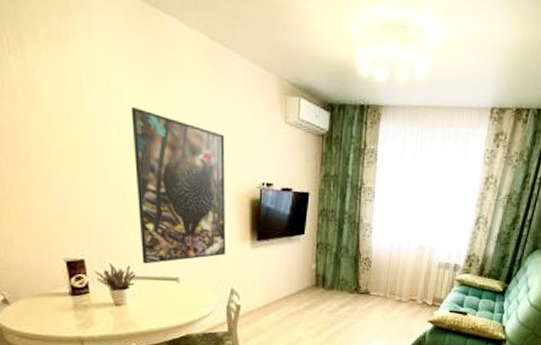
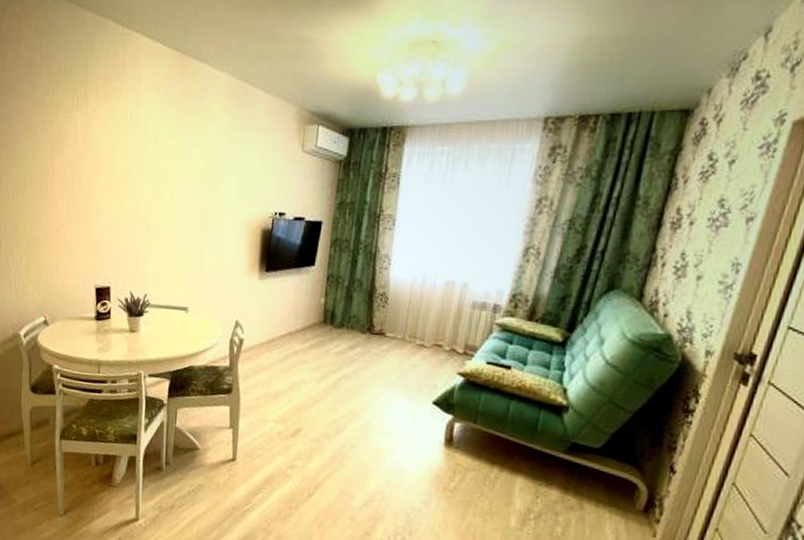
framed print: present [131,106,226,264] -> none [157,146,243,293]

